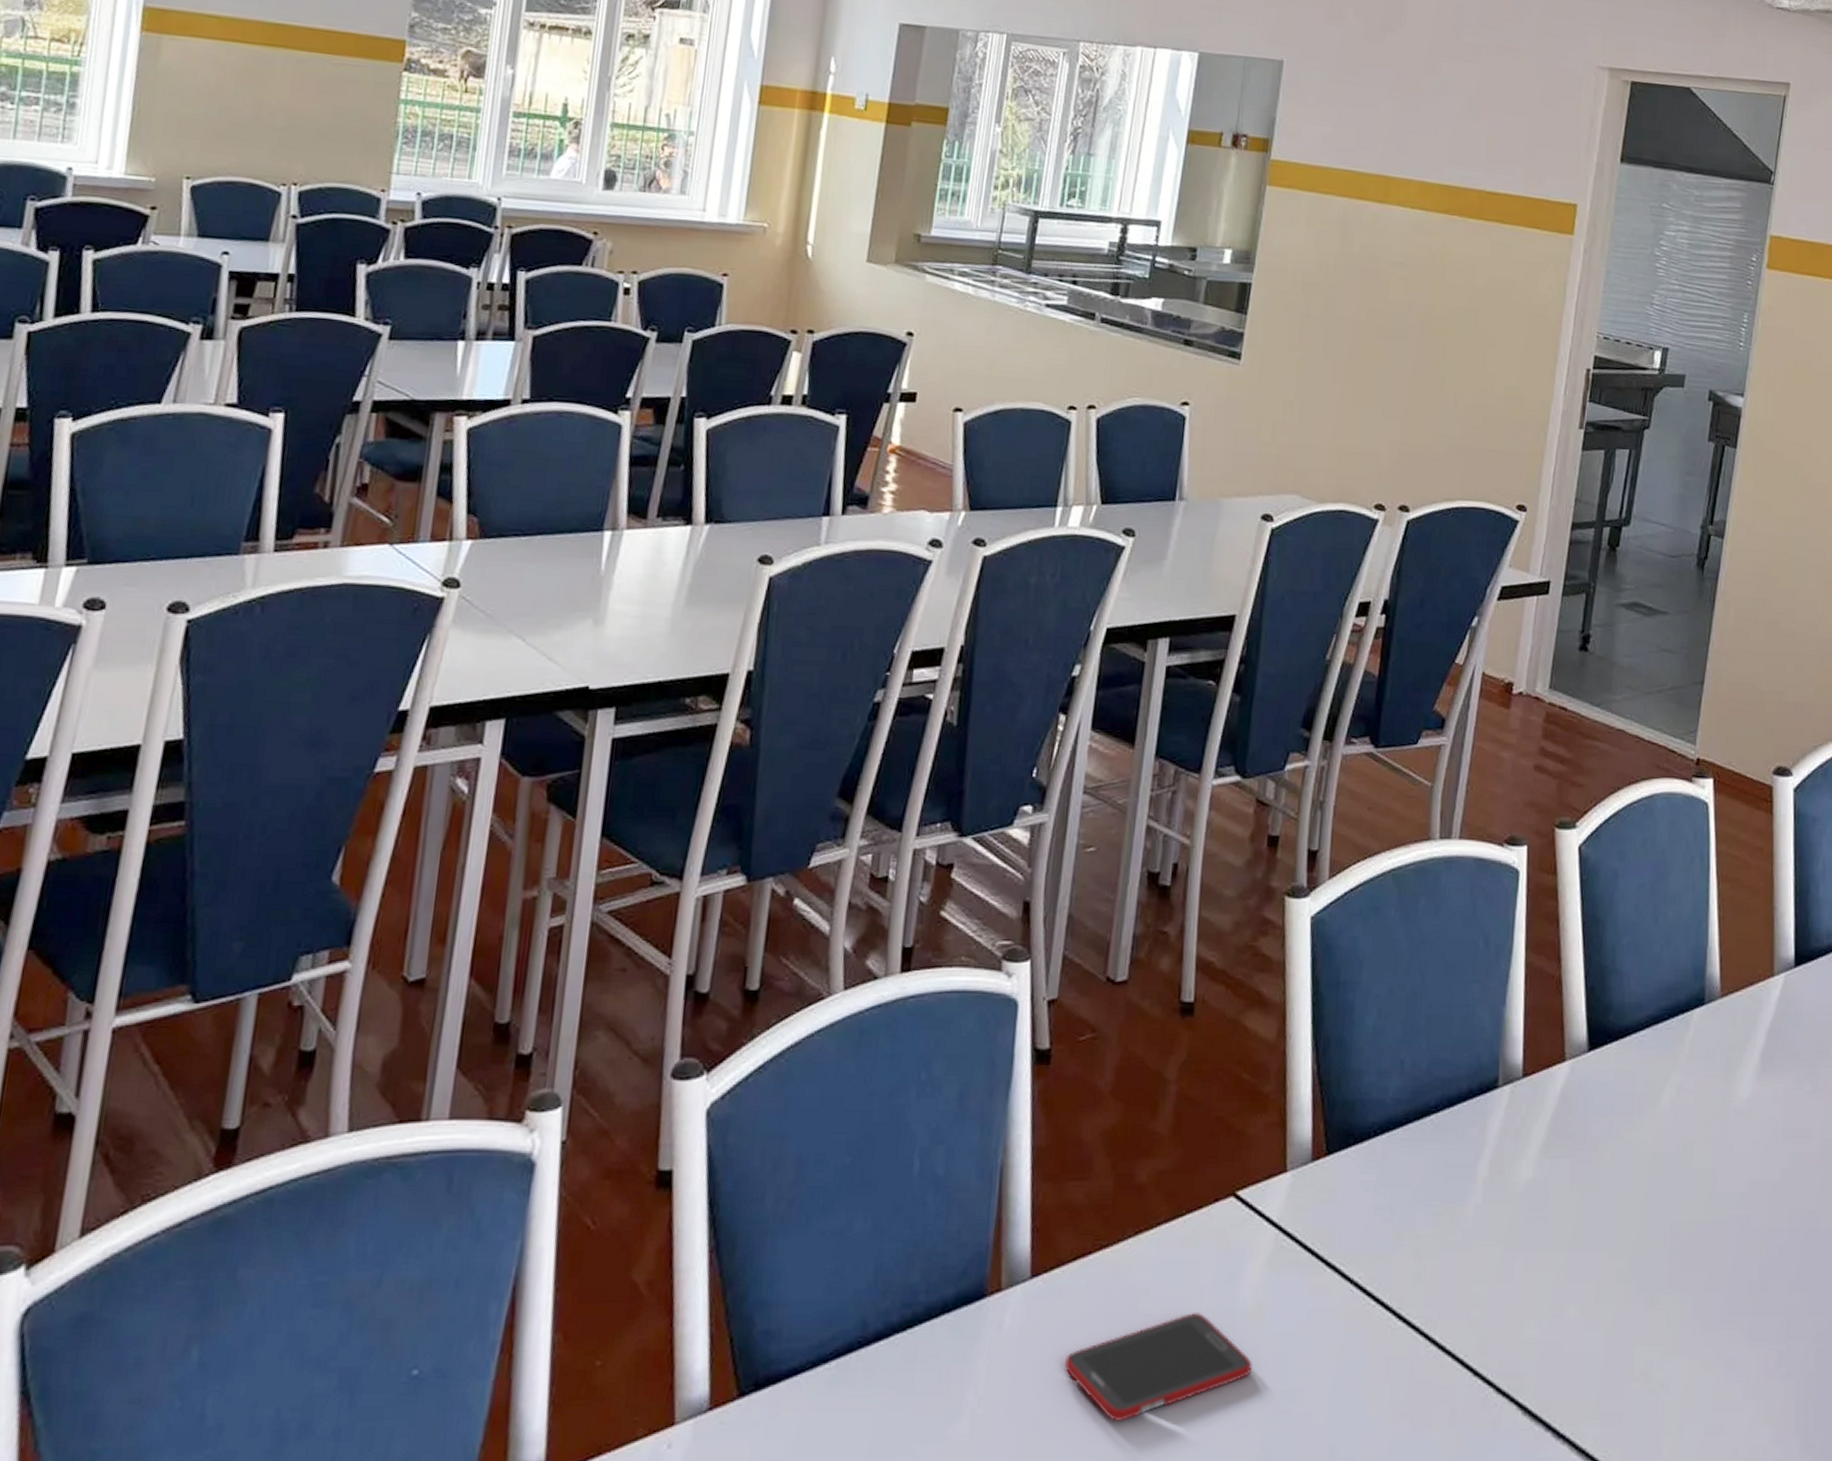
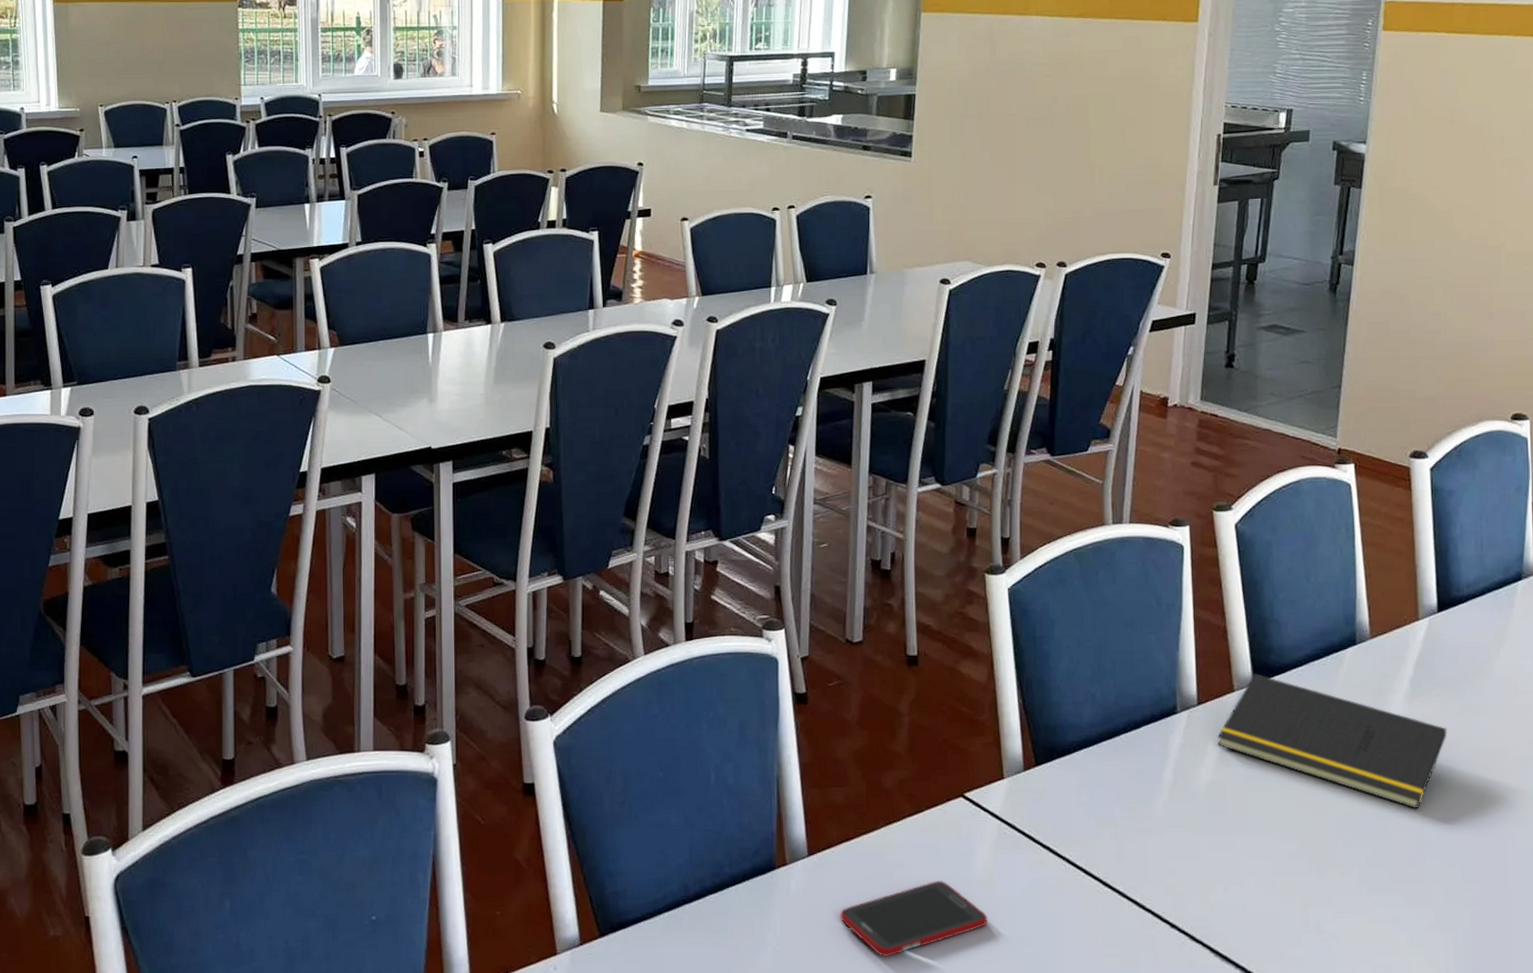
notepad: none [1542,1038,1799,1217] -> present [1217,673,1447,809]

